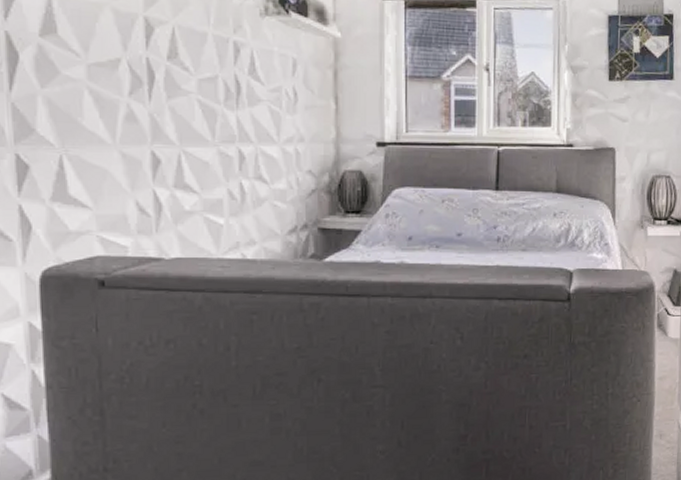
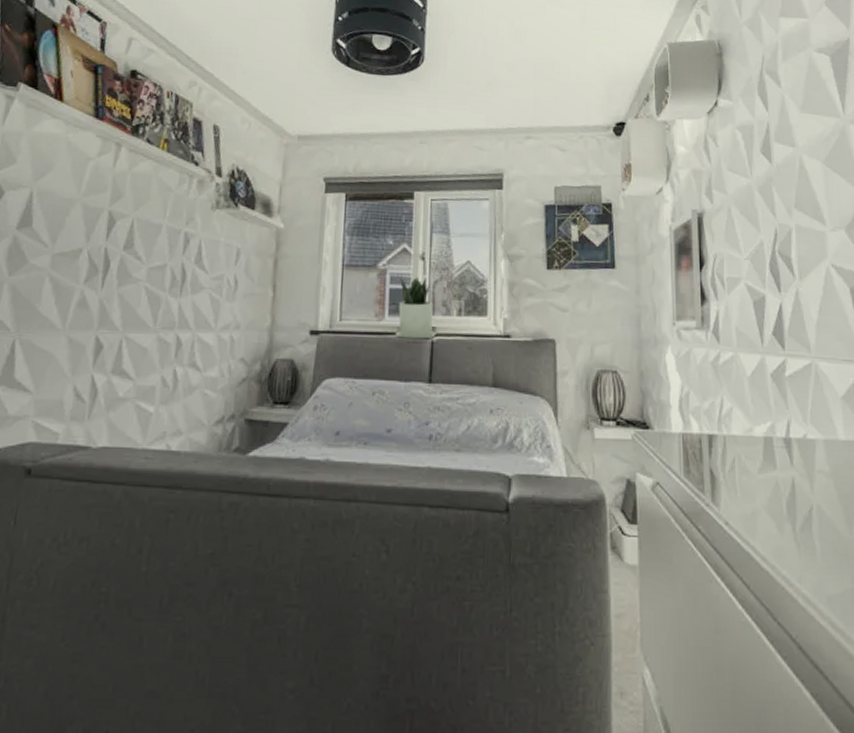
planter: none [463,89,502,151] -> present [396,277,436,341]

